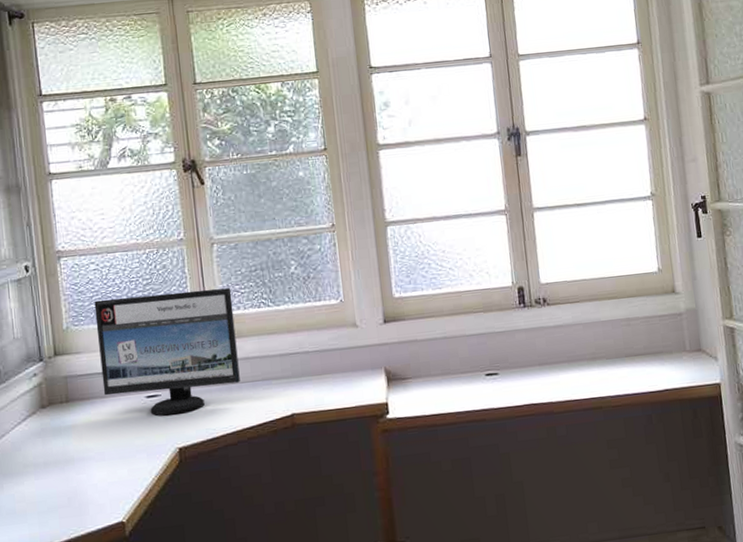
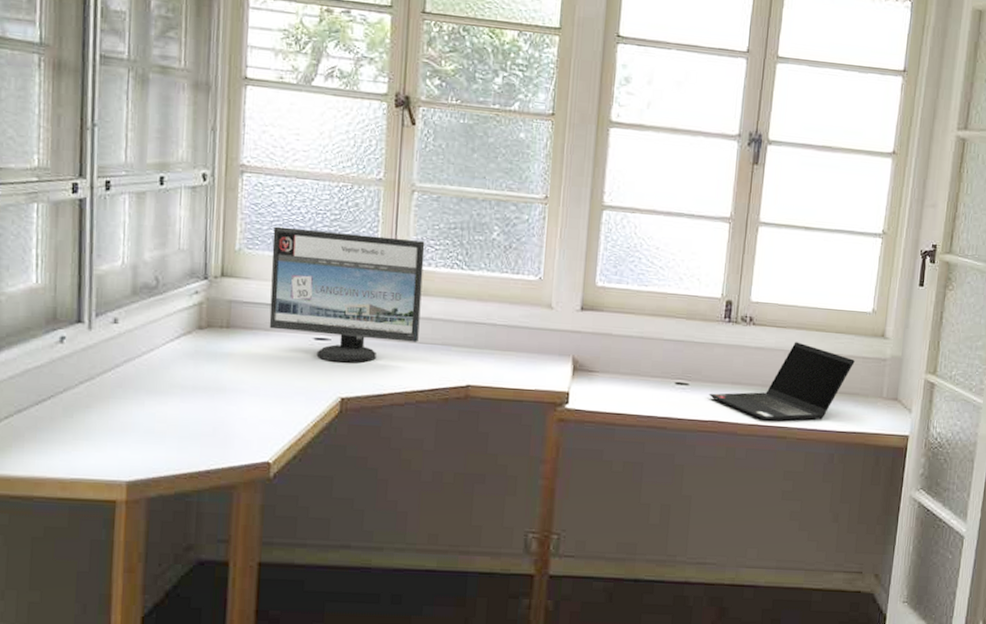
laptop computer: none [519,313,652,395] -> present [709,342,855,421]

